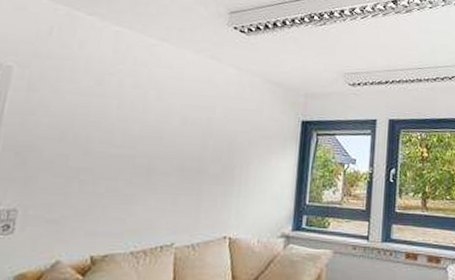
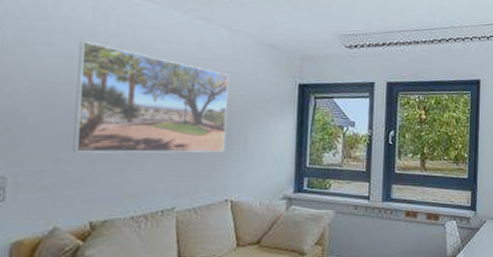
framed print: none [82,79,235,188] -> present [73,41,229,153]

